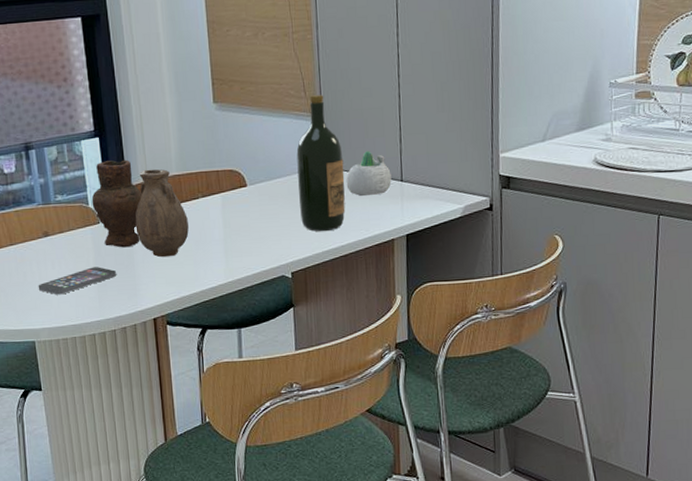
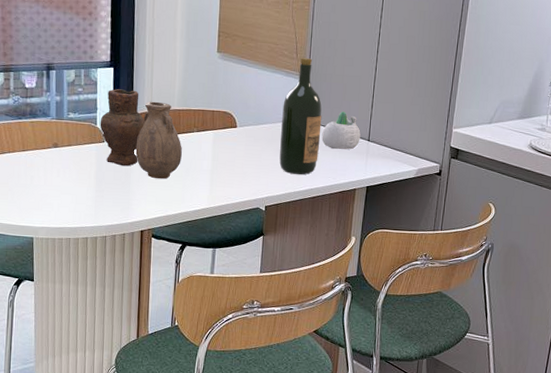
smartphone: present [38,267,117,295] -> none [42,179,114,200]

